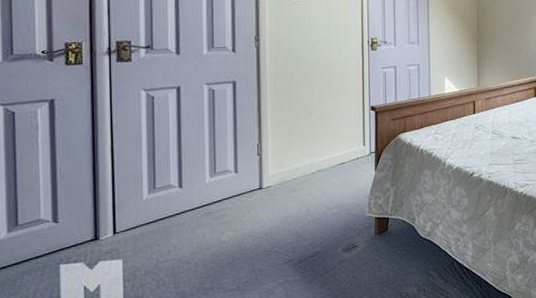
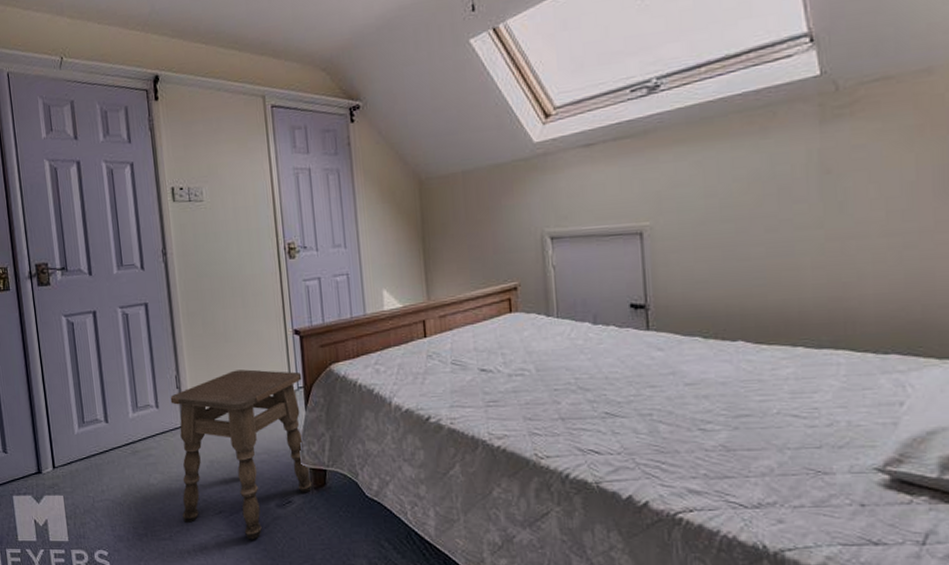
side table: none [250,138,376,282] -> present [170,369,313,540]

